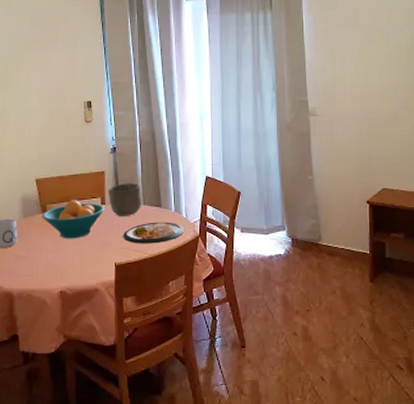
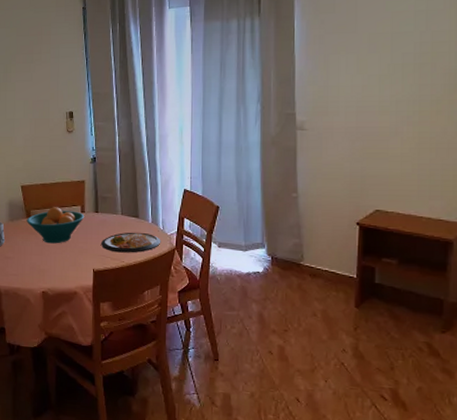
bowl: present [108,183,141,216] -> none [87,193,119,225]

